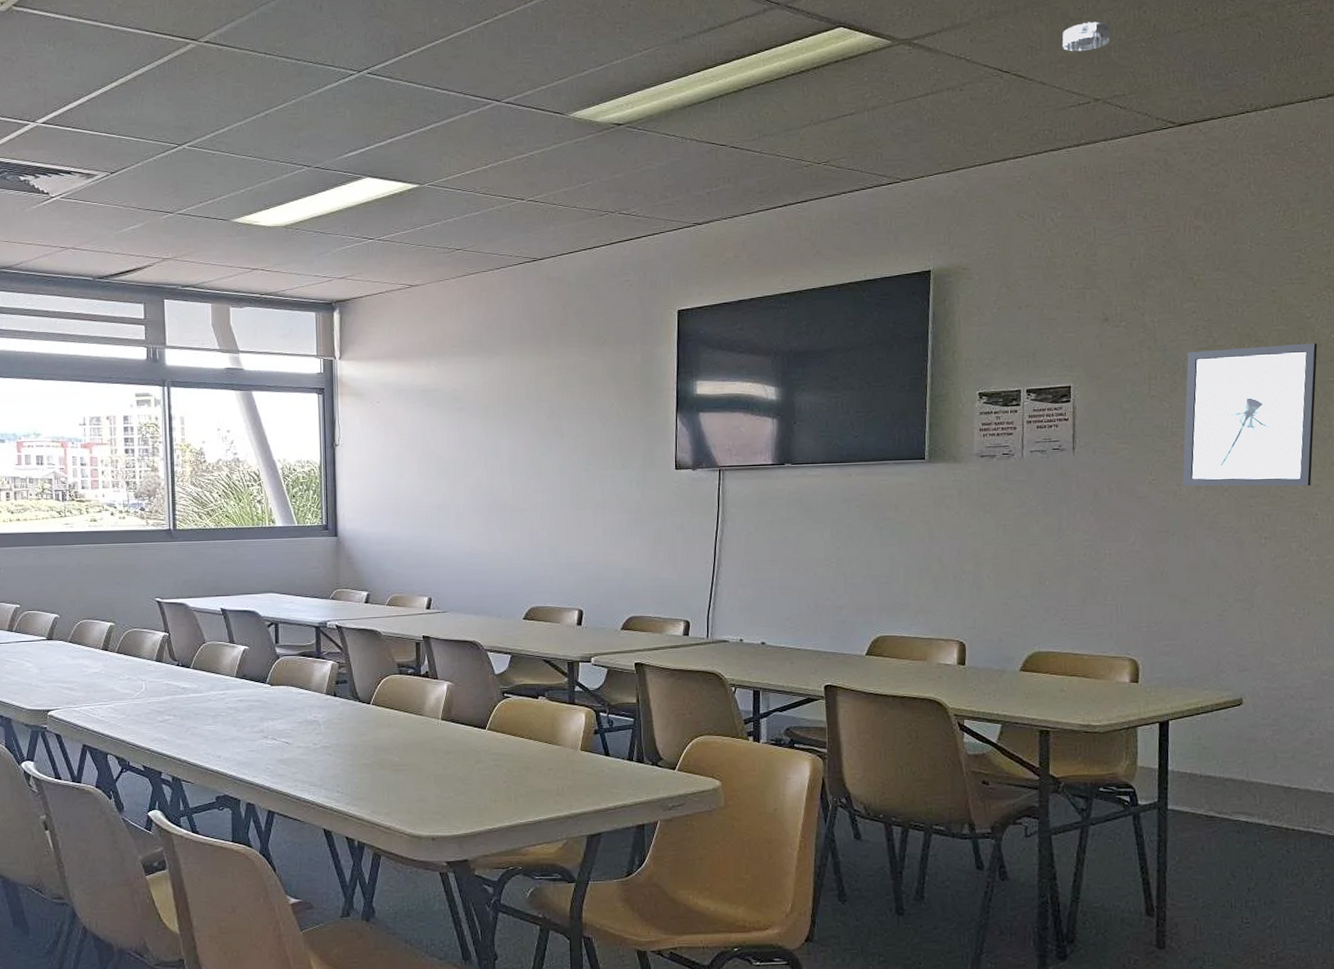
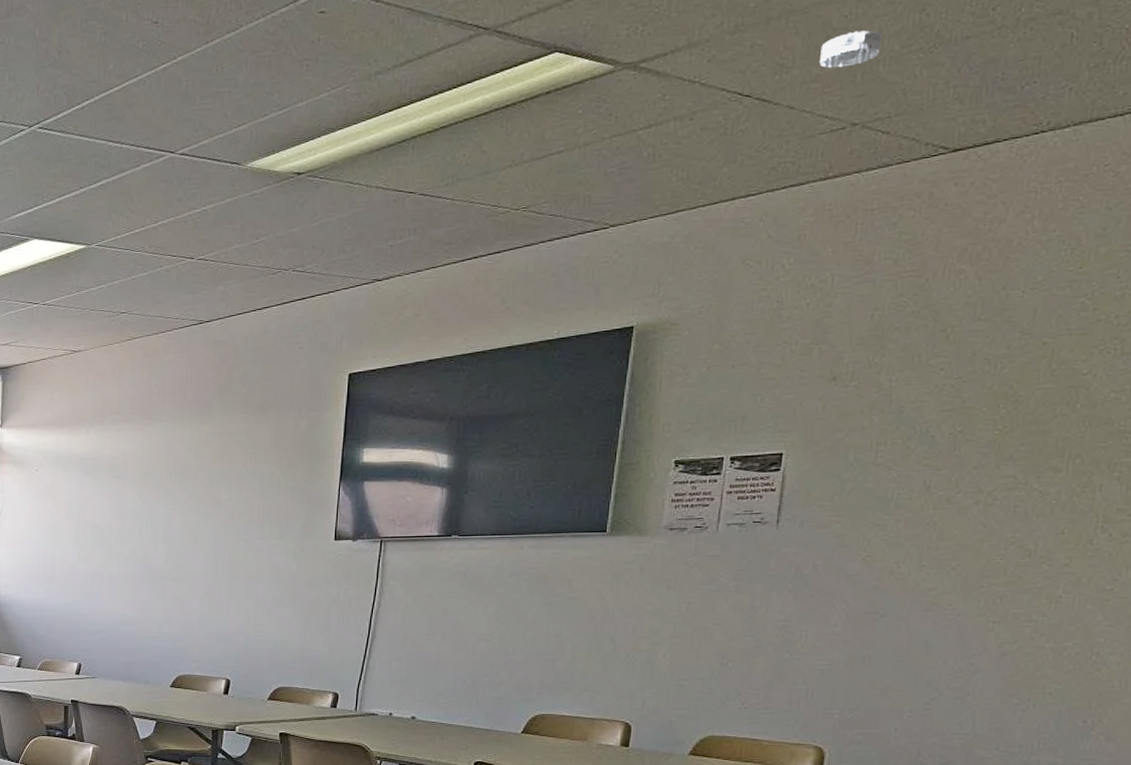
wall art: present [1182,343,1318,487] -> none [902,403,1092,566]

